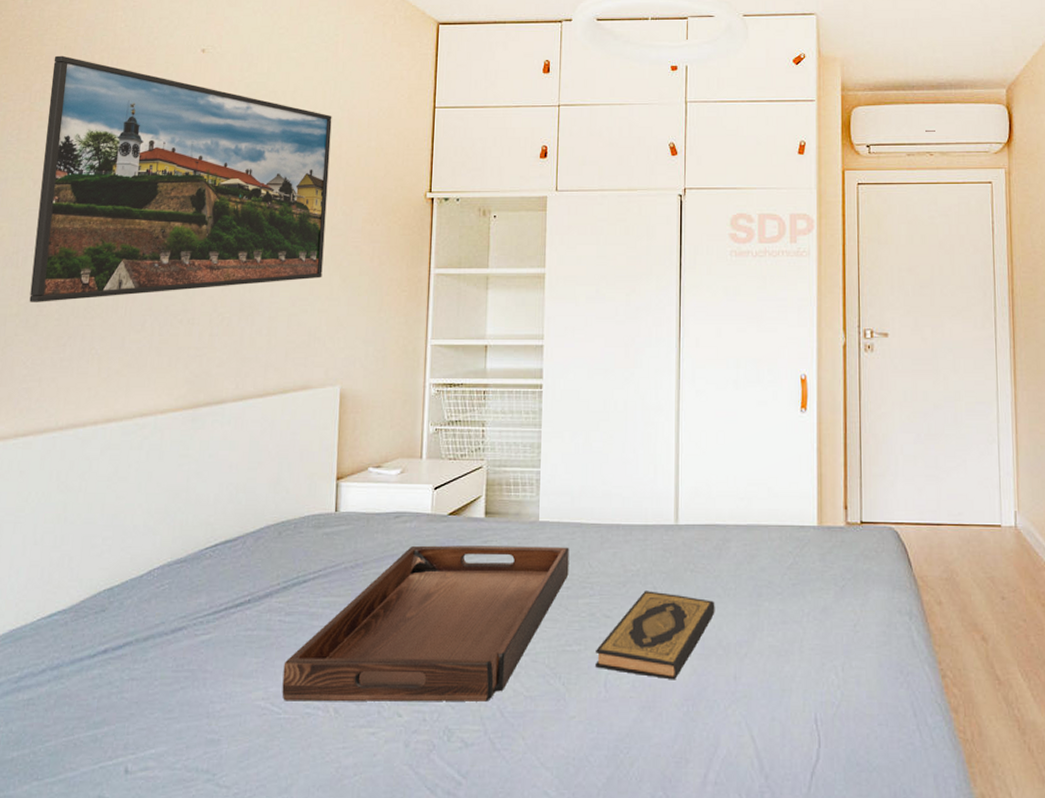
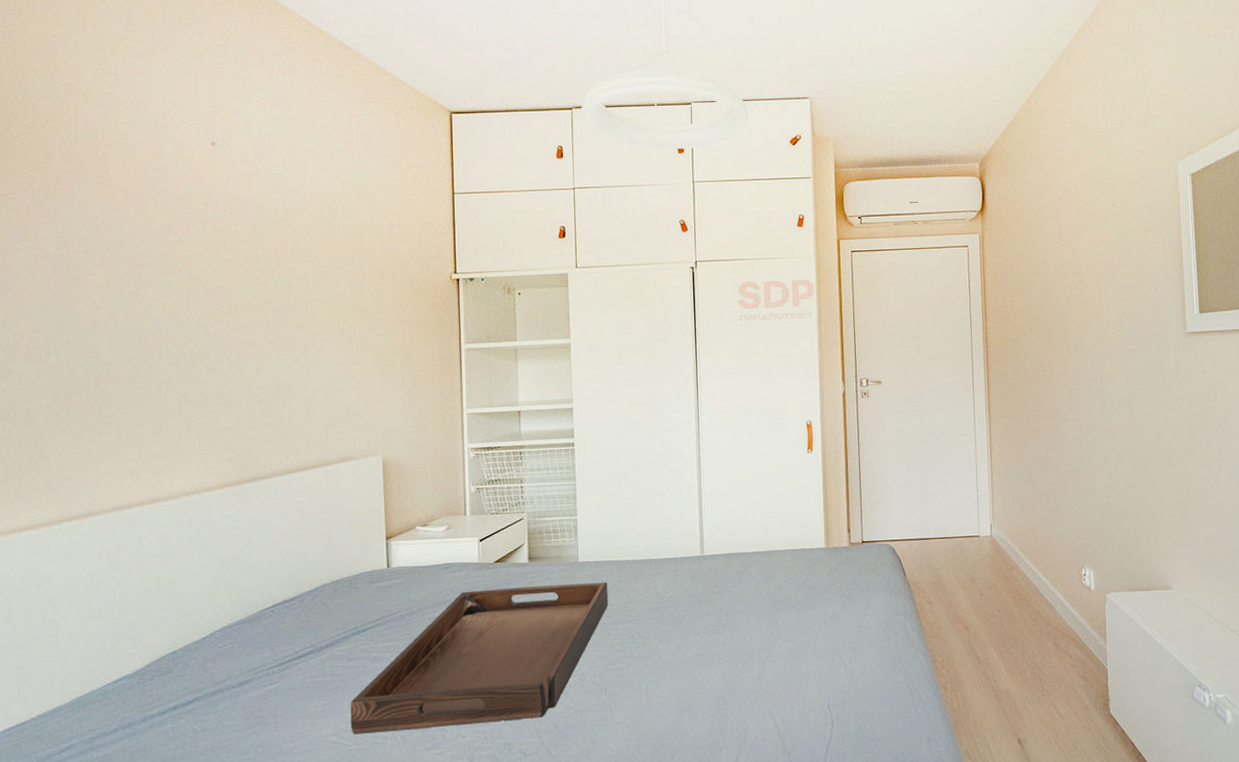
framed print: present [29,55,332,302] -> none [54,151,356,395]
hardback book: present [596,591,715,680] -> none [636,613,740,685]

